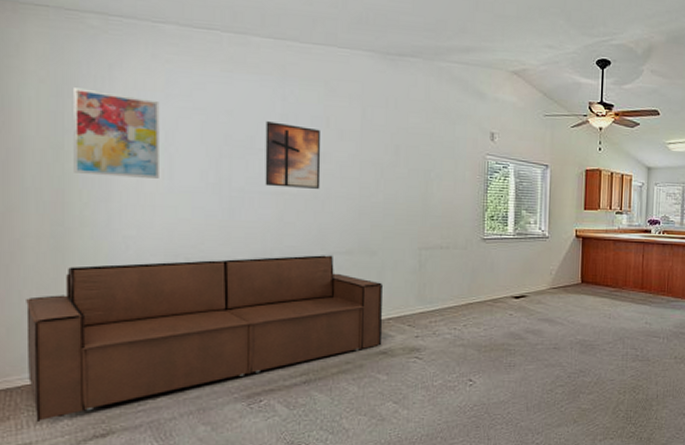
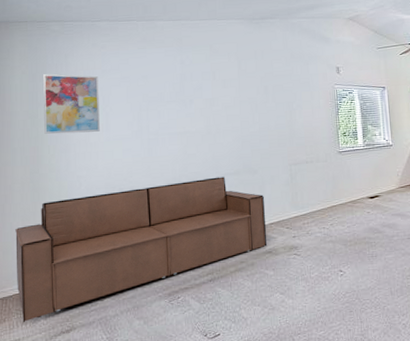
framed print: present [265,121,321,189] -> none [170,80,212,129]

